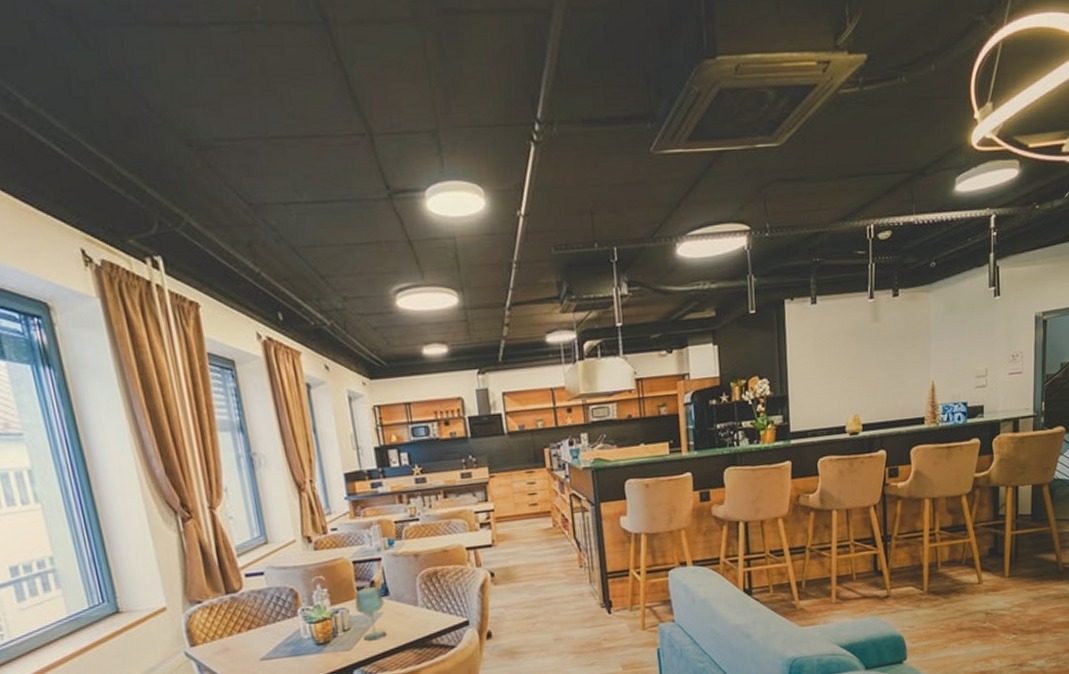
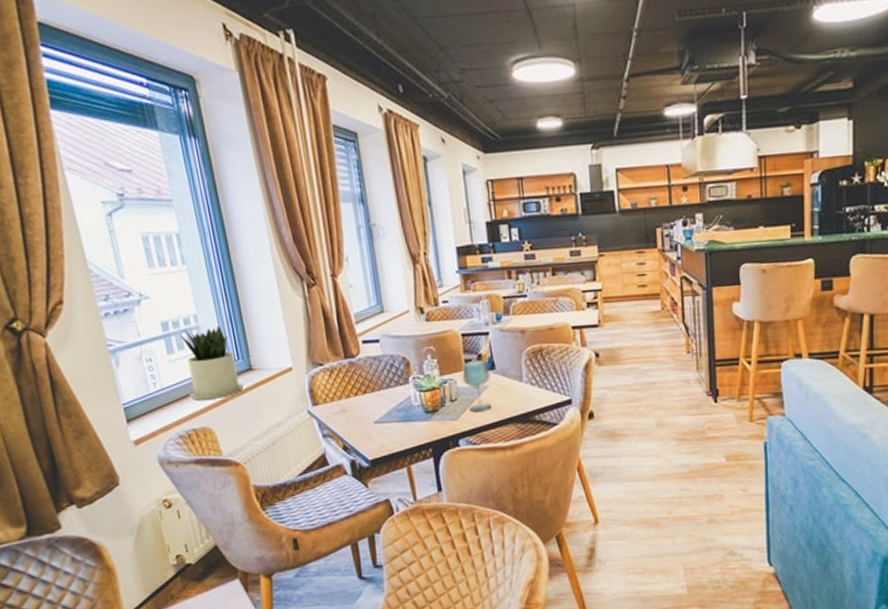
planter: none [32,567,111,651] -> present [179,325,245,400]

